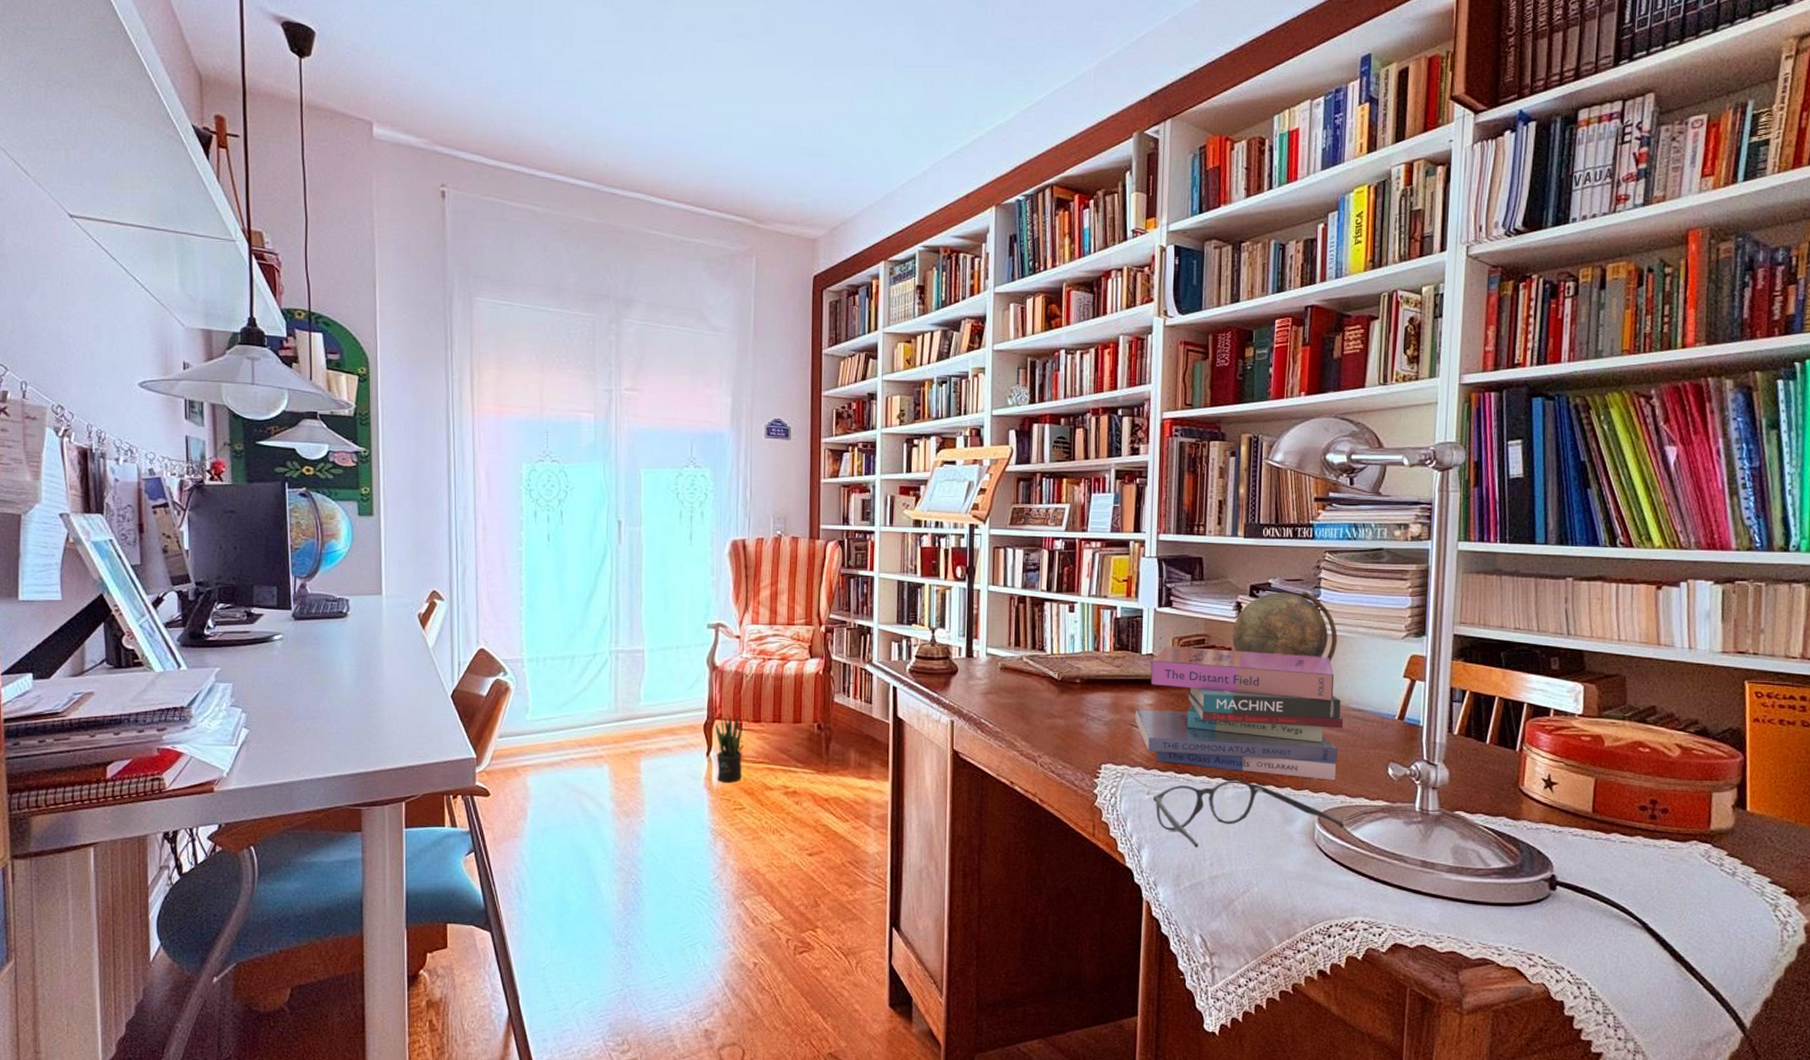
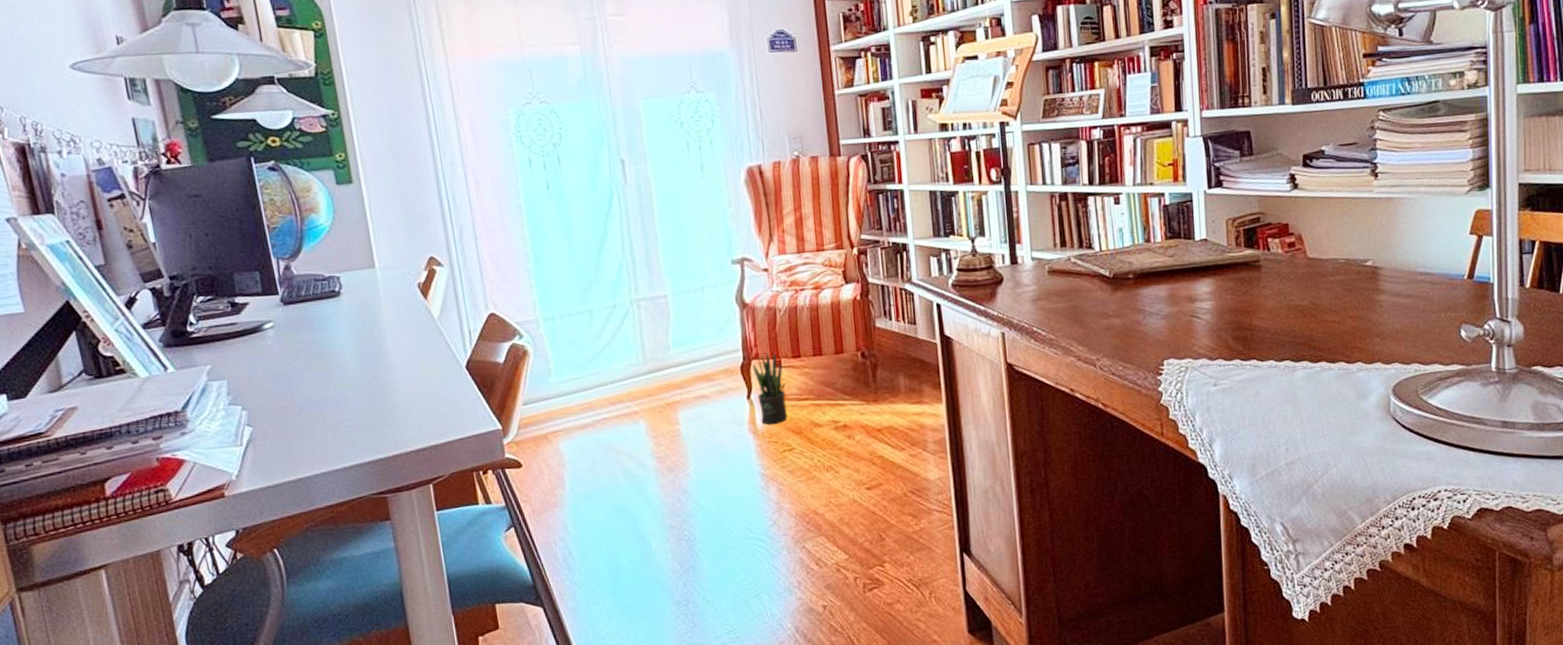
books: present [1135,646,1344,781] -> none [1194,221,1412,352]
eyeglasses: present [1152,780,1344,849] -> none [1220,360,1420,436]
globe: present [1232,591,1338,661] -> none [1288,154,1399,227]

